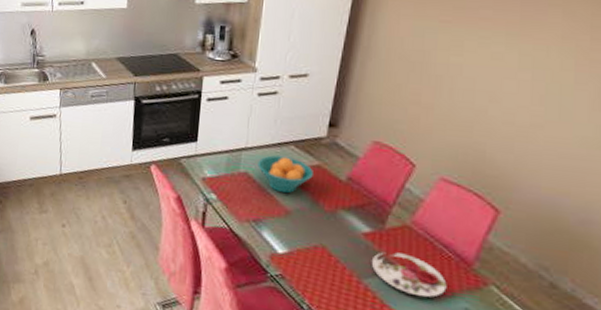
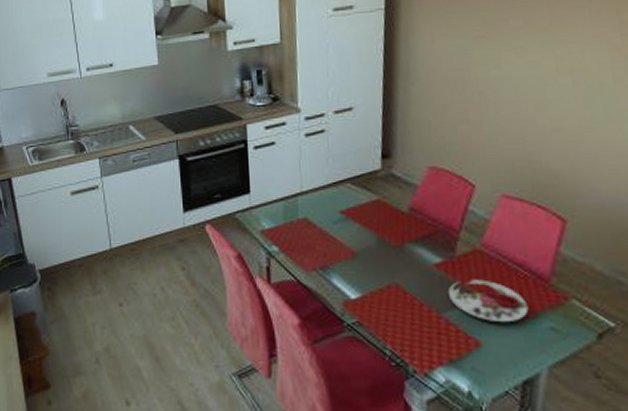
fruit bowl: present [258,155,313,194] -> none [316,196,374,235]

